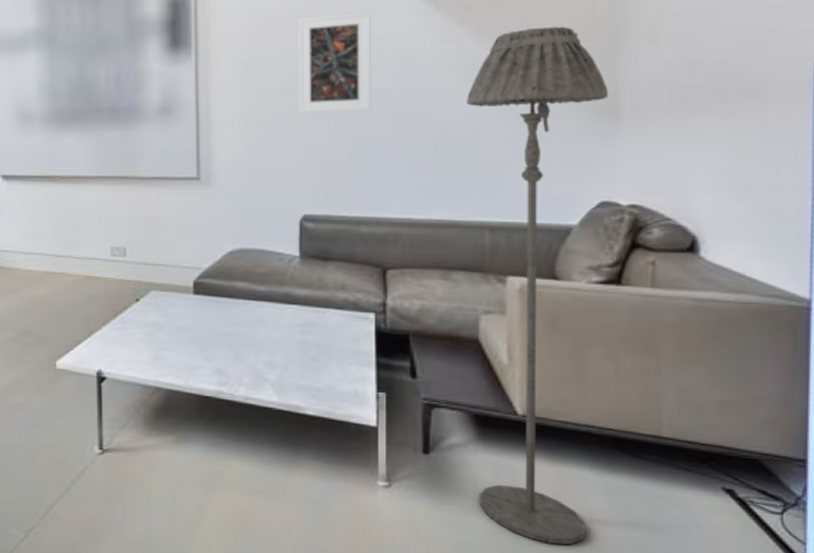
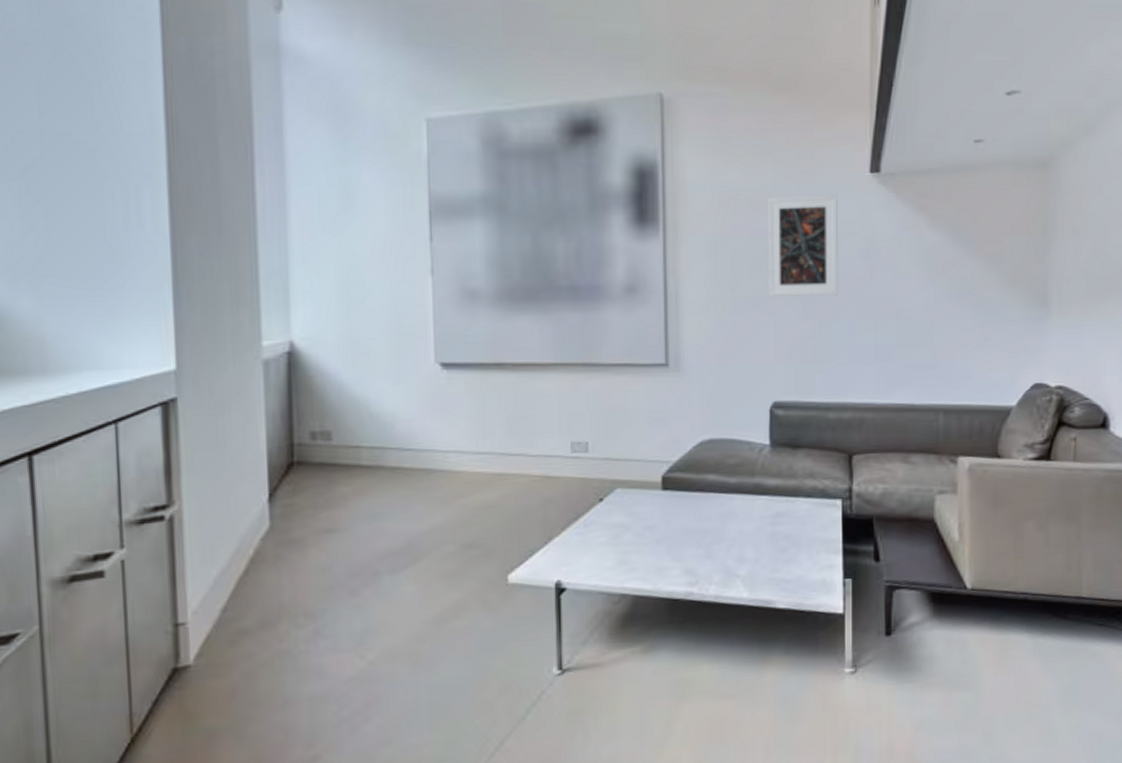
floor lamp: present [467,26,609,544] -> none [923,218,1041,708]

